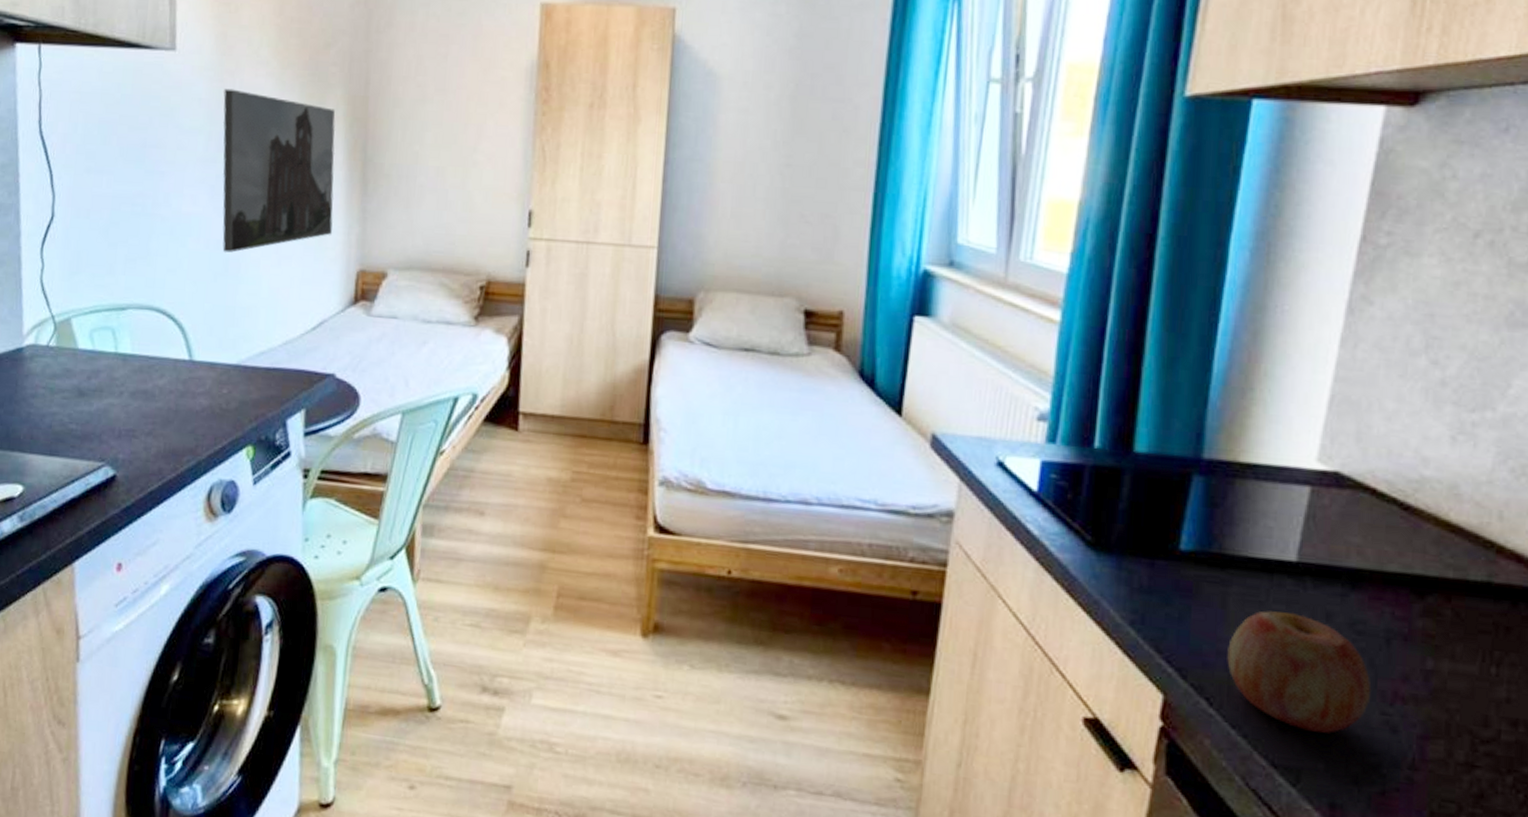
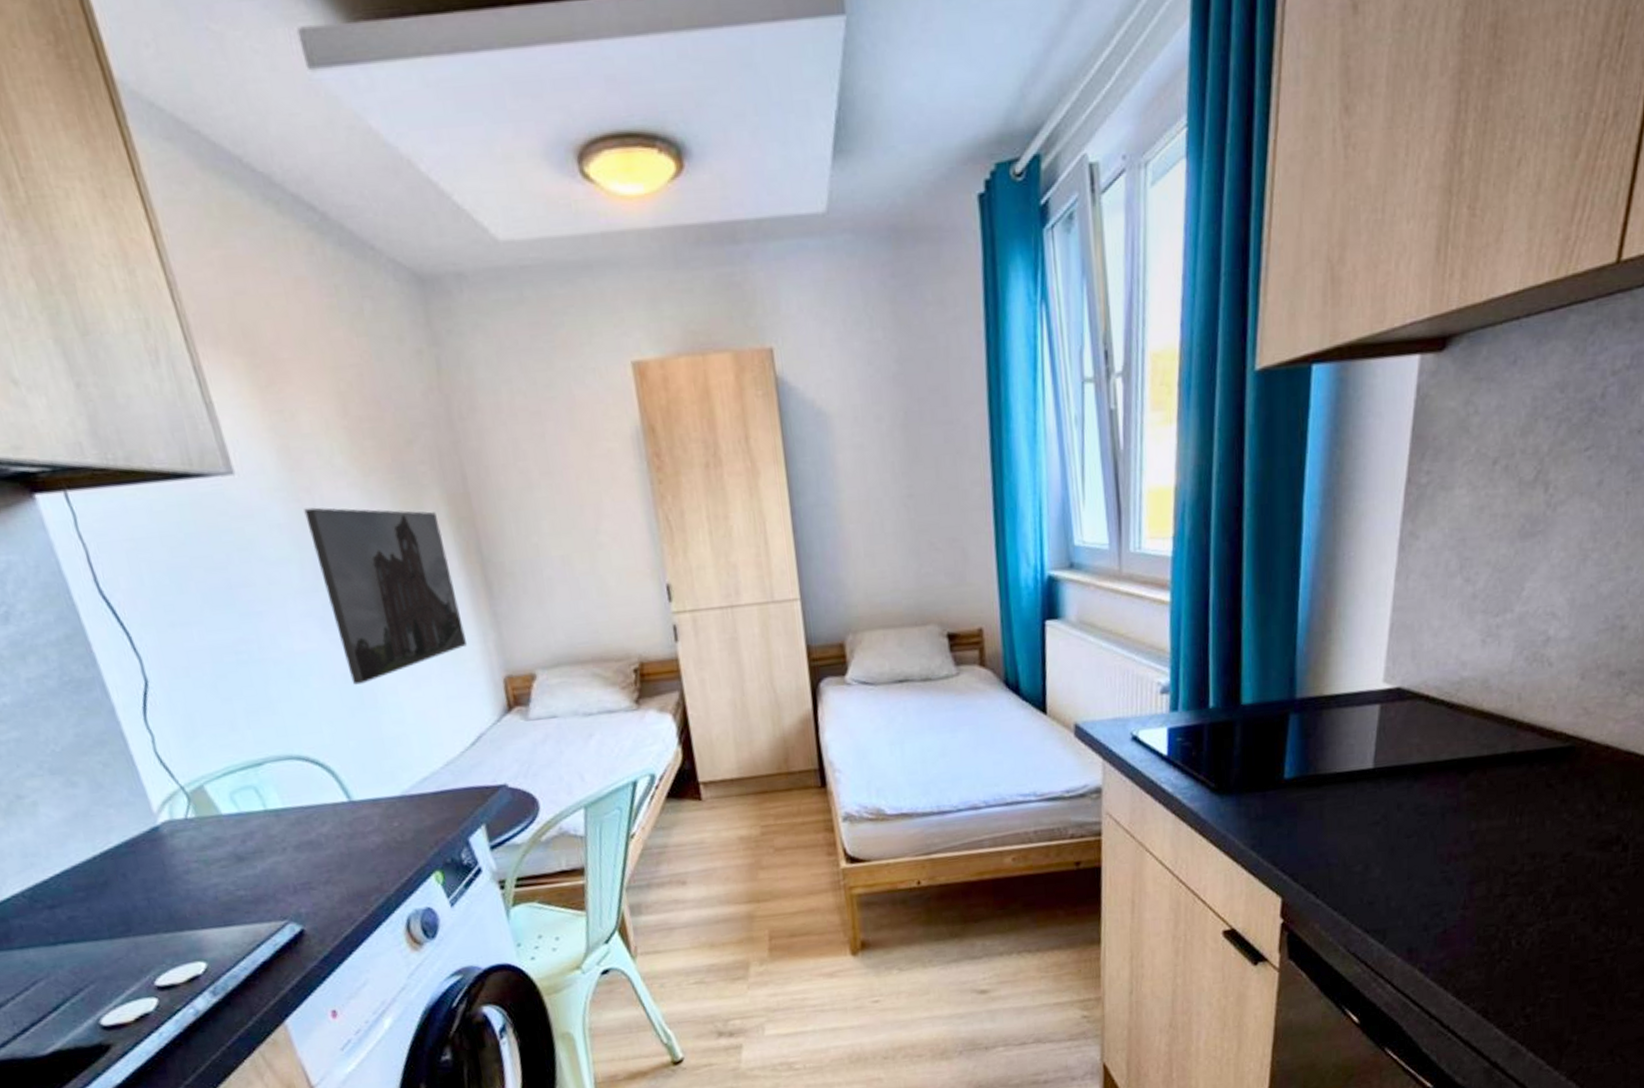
apple: present [1227,610,1372,733] -> none [1327,809,1433,899]

